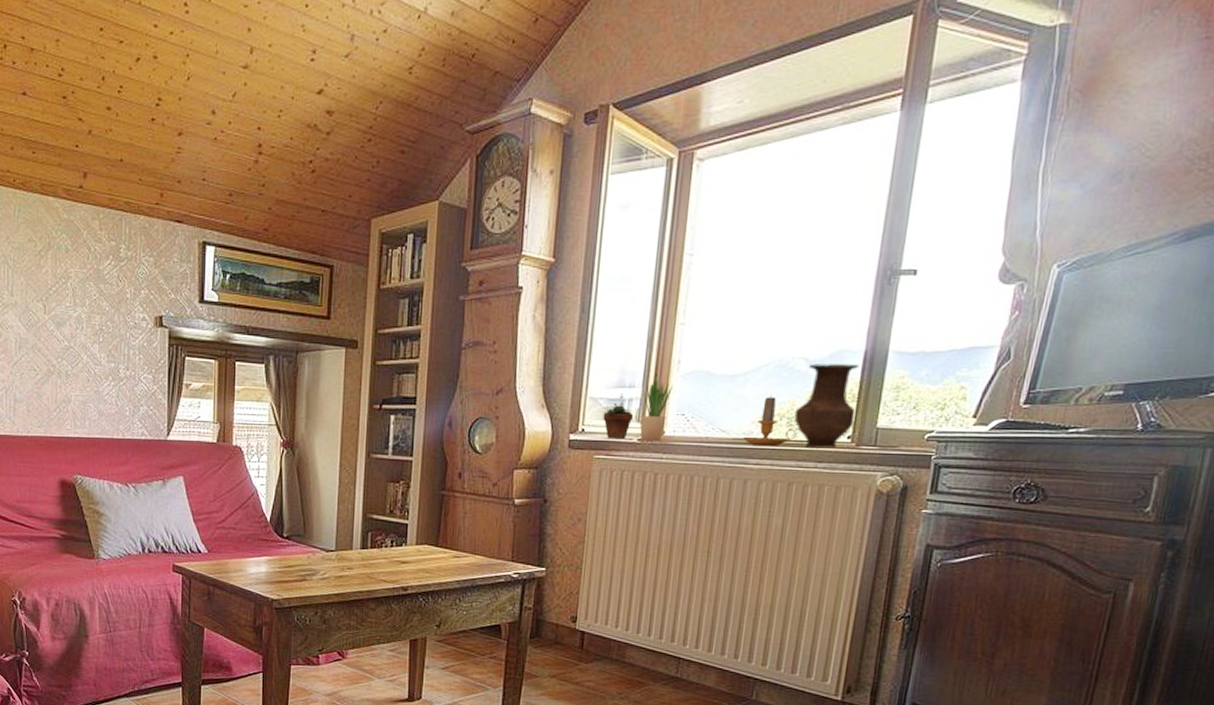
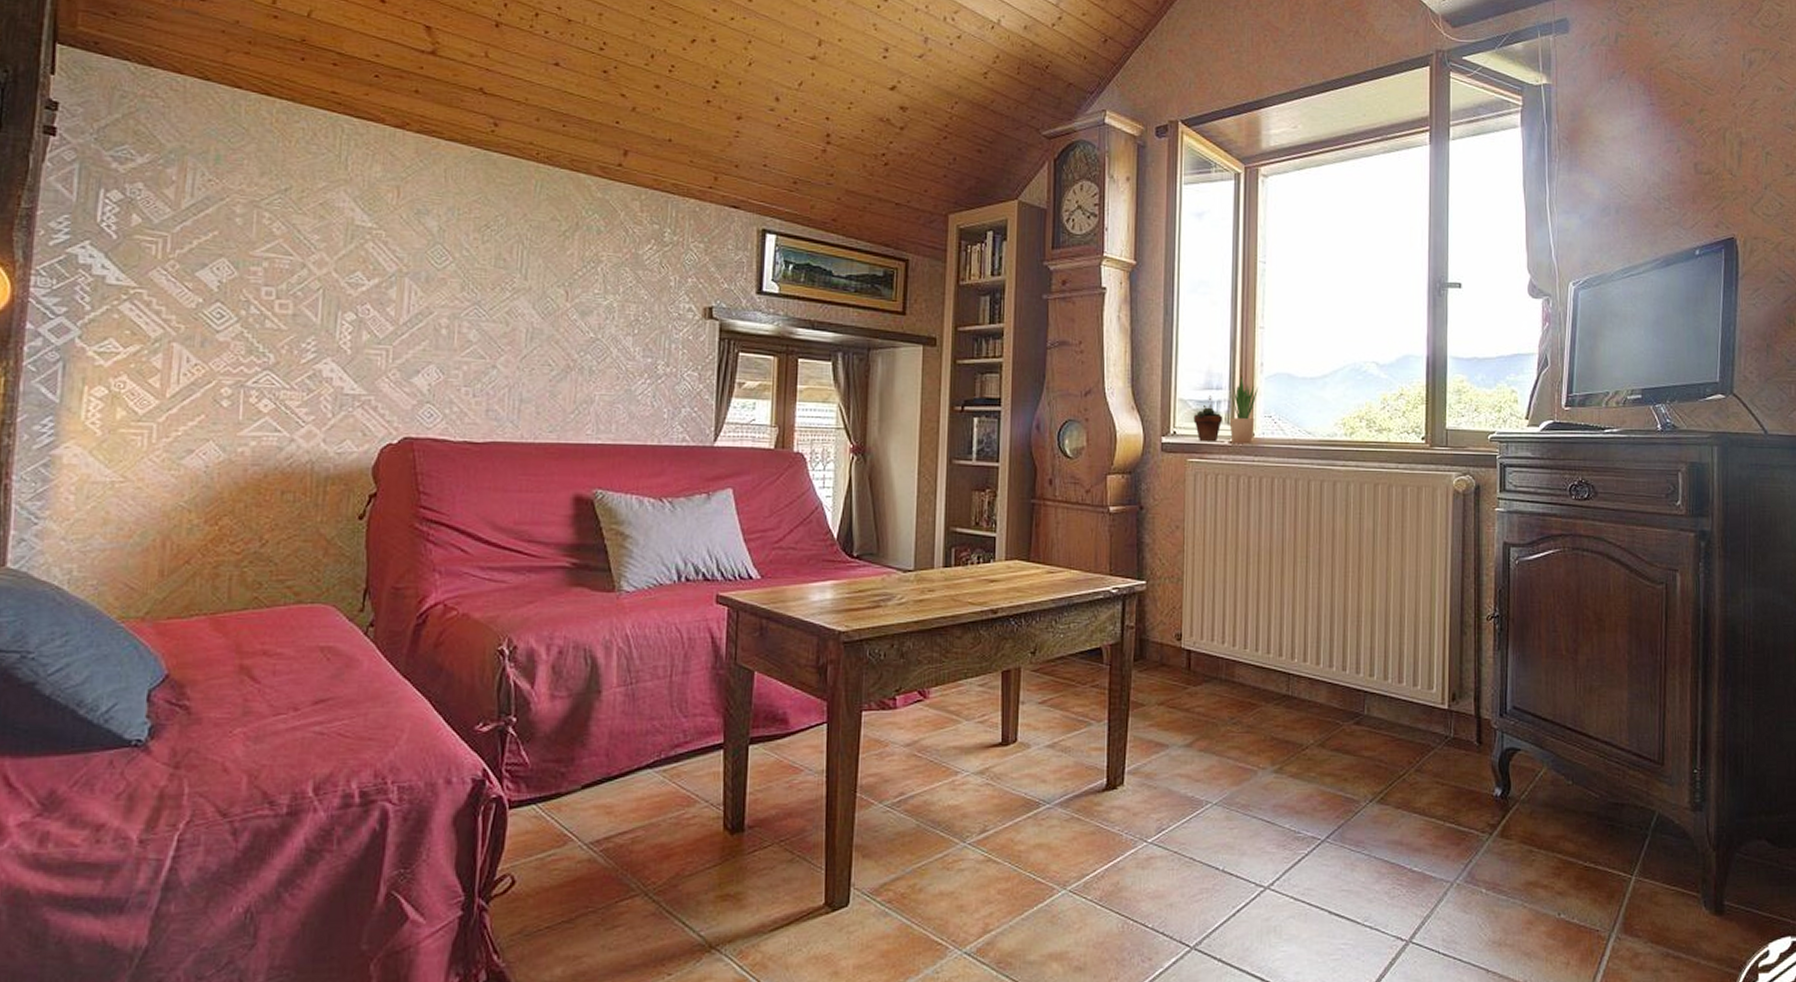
candle: present [742,394,797,447] -> none [1328,397,1376,448]
vase: present [794,364,860,449] -> none [1372,368,1427,450]

